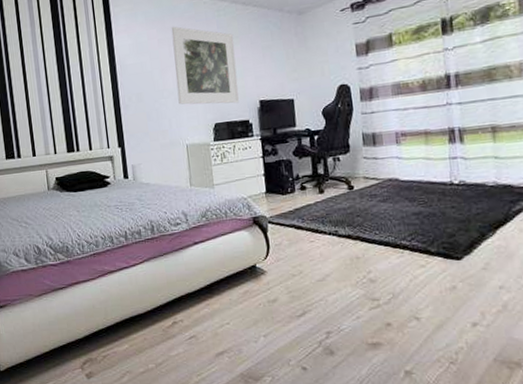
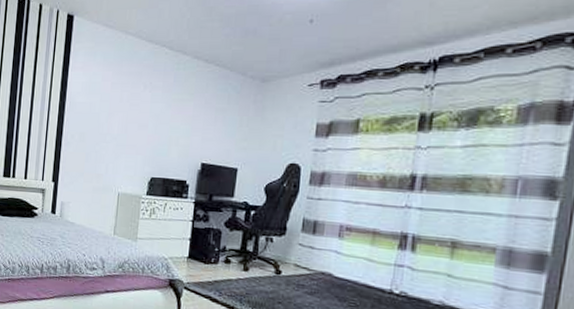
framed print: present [171,26,239,105] -> none [119,72,189,162]

